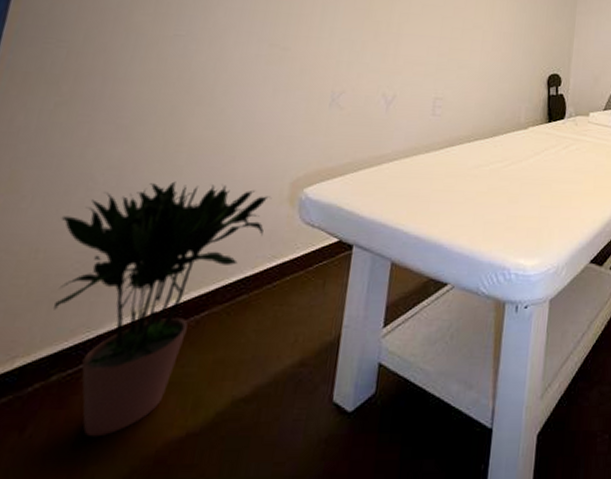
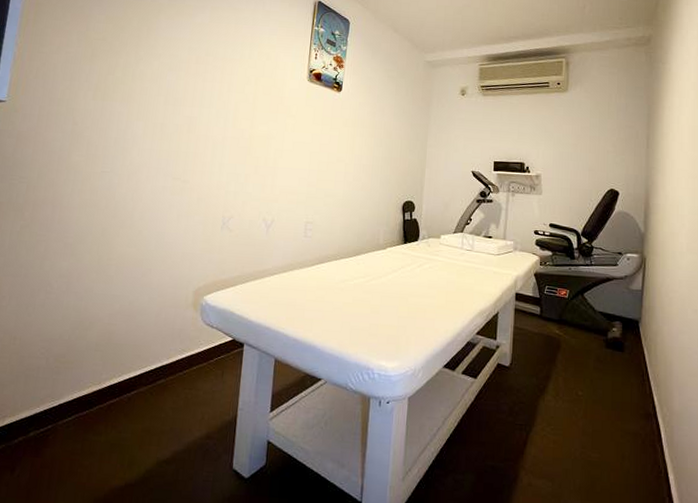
potted plant: present [54,181,272,437] -> none [28,288,180,481]

